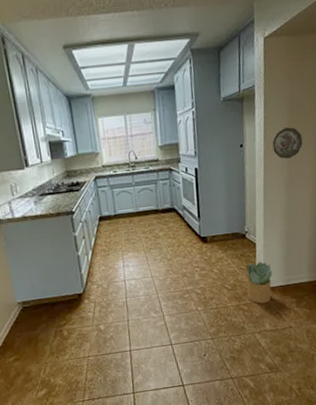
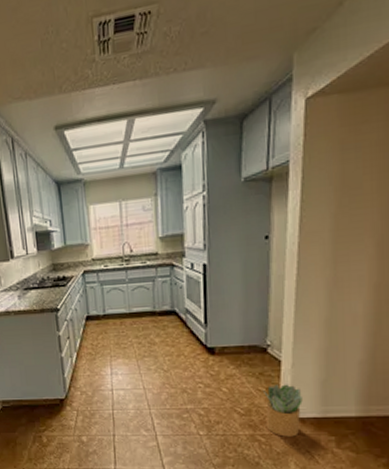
decorative plate: present [272,127,303,159] -> none [311,213,357,255]

